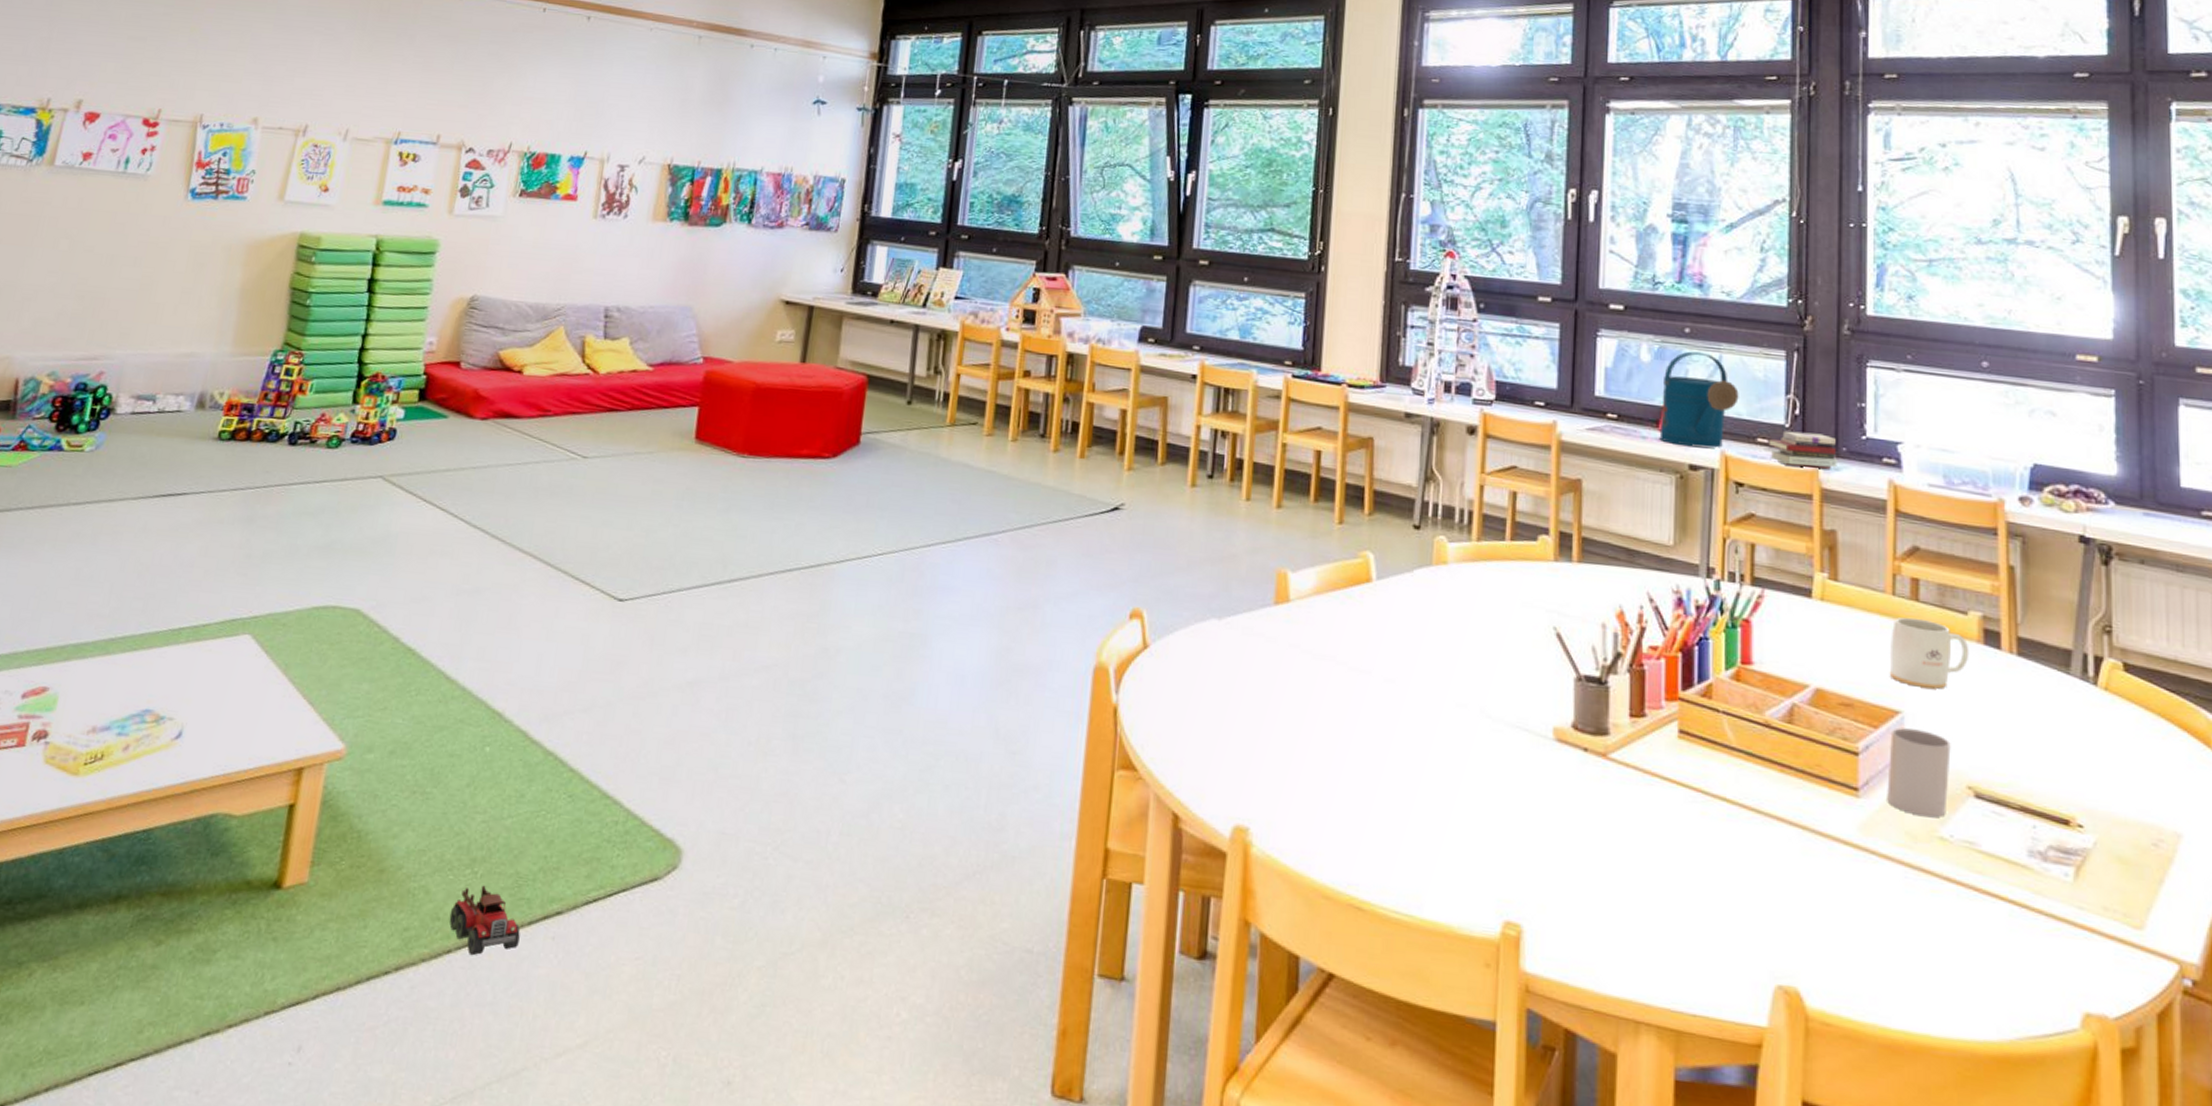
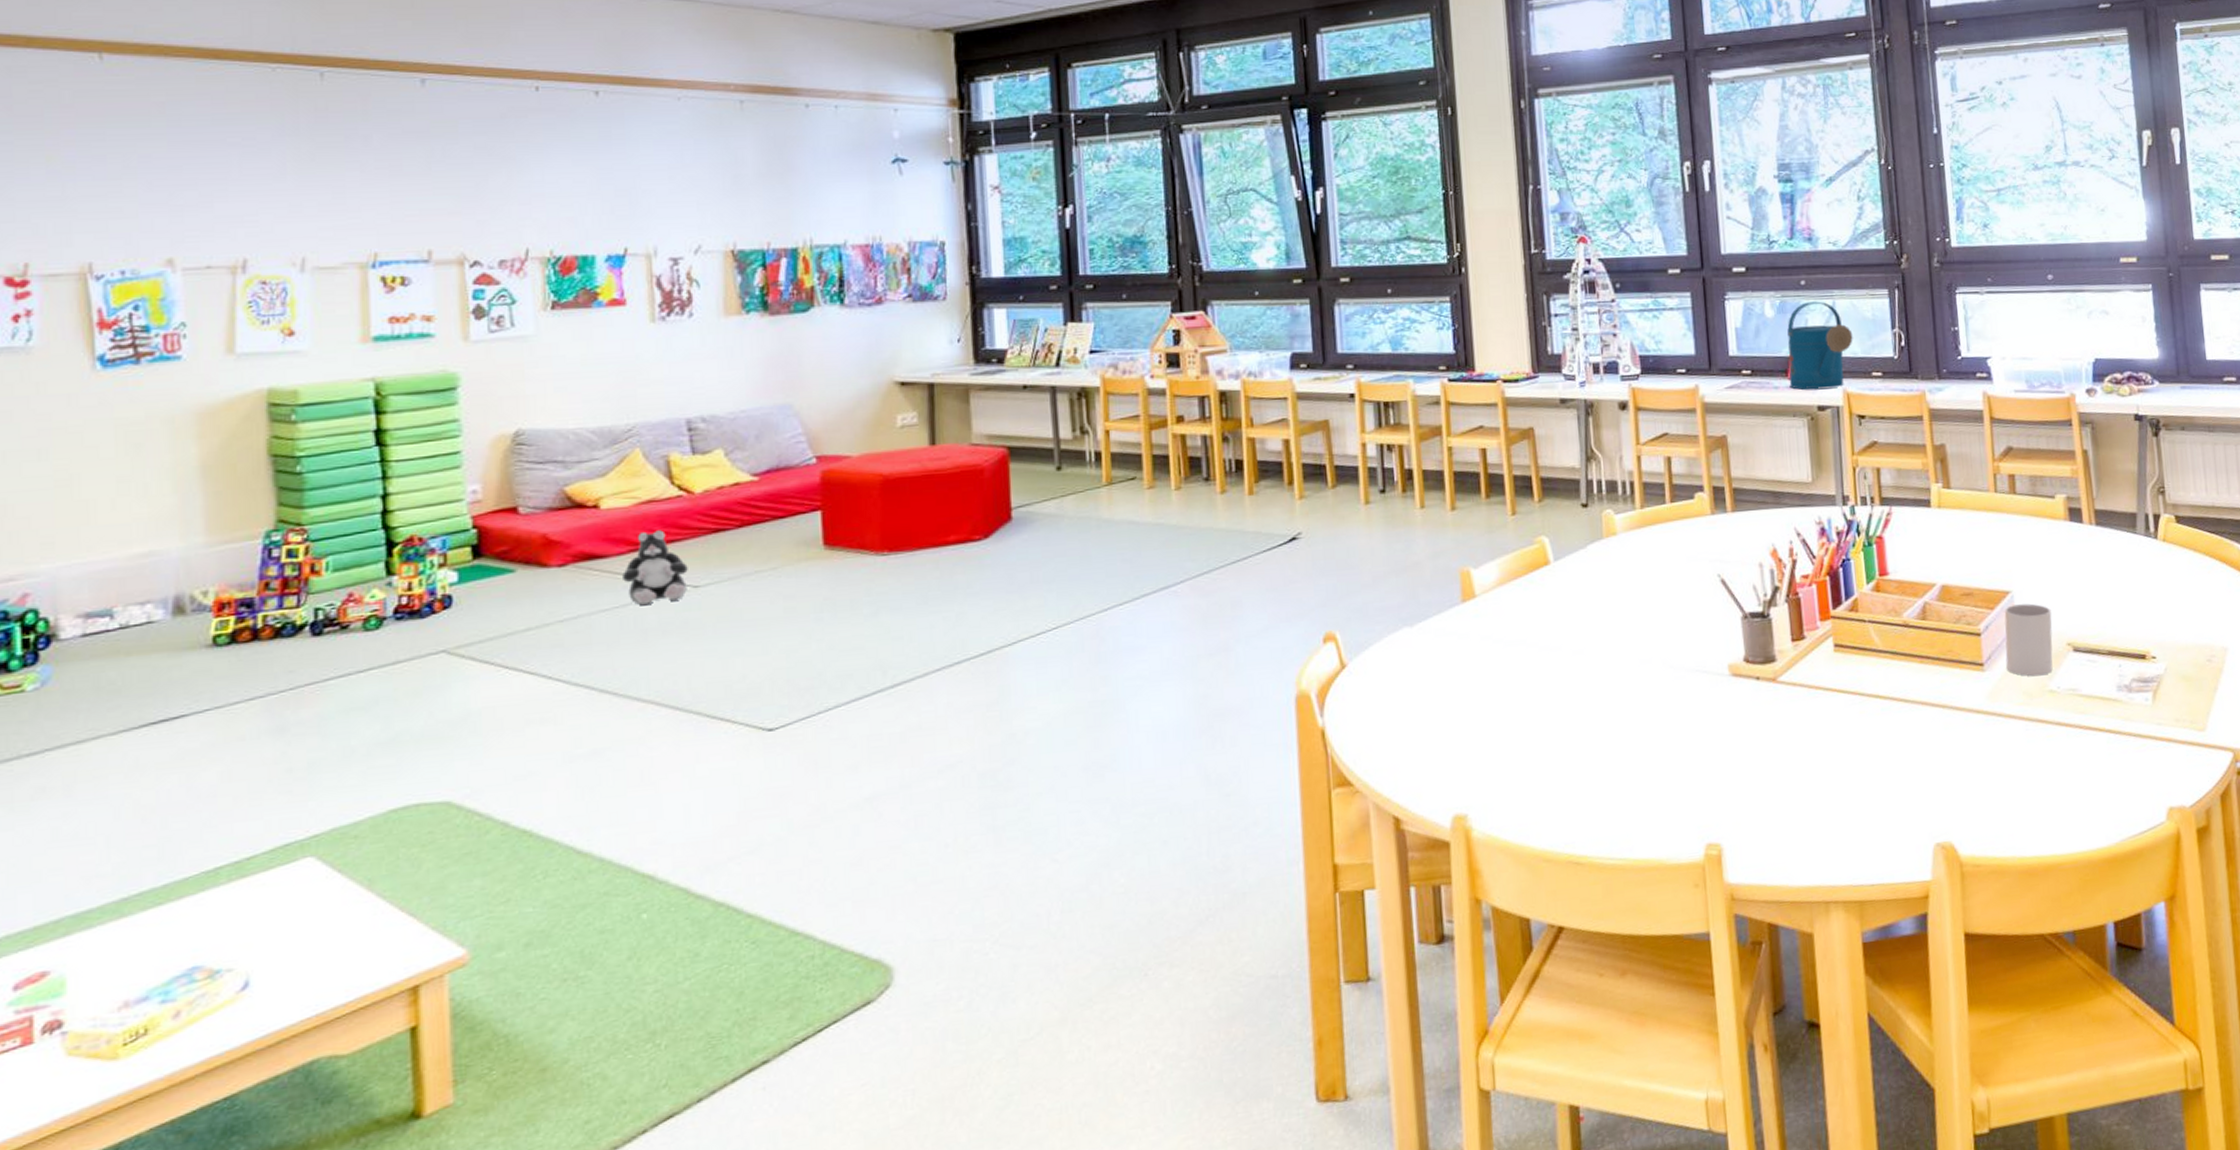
toy truck: present [449,885,520,956] -> none [636,1055,725,1129]
plush toy: none [529,400,582,467] -> present [623,530,688,606]
books: present [1768,430,1837,469] -> none [1882,360,1940,393]
mug: present [1890,617,1969,689] -> none [1996,508,2059,568]

